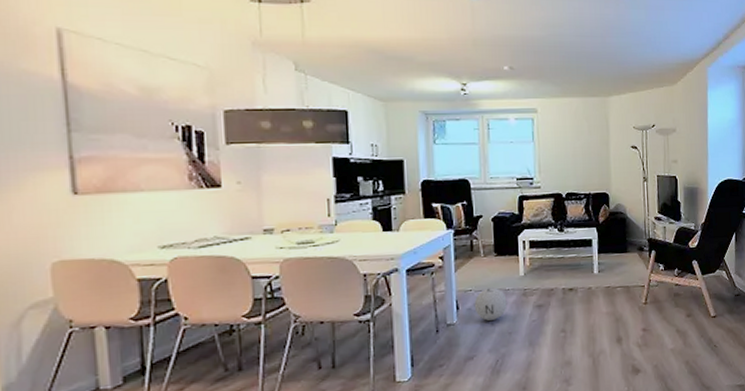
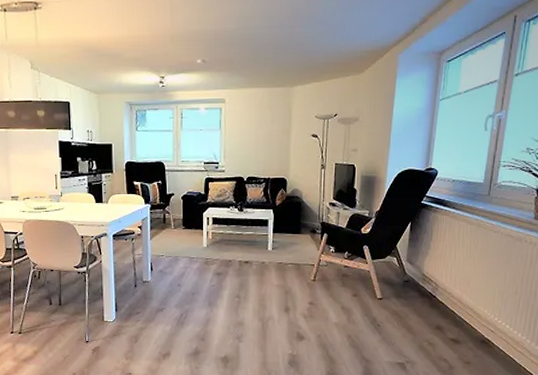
ball: present [474,287,507,321] -> none [165,255,192,281]

